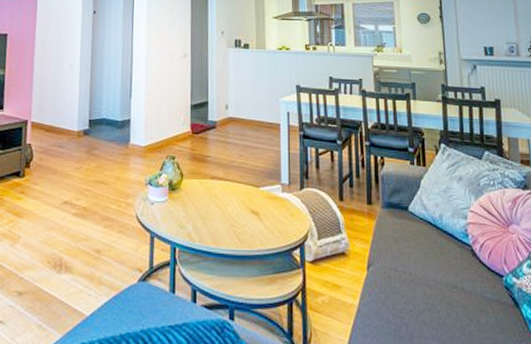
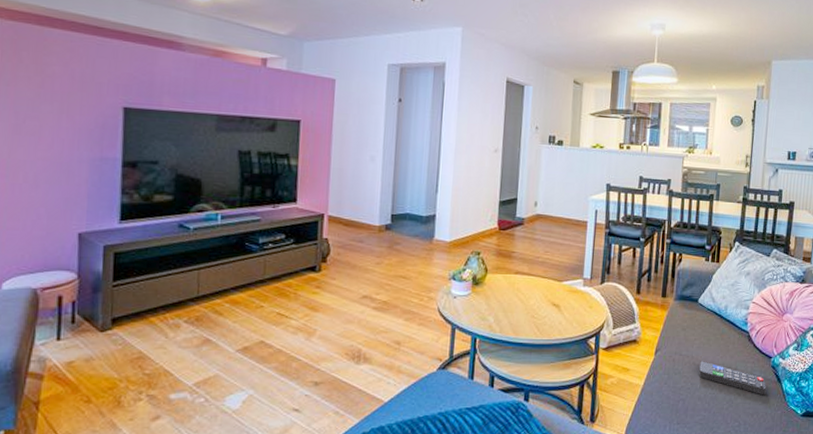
remote control: none [420,278,504,323] -> present [699,361,767,396]

